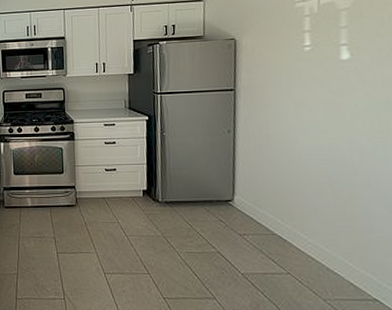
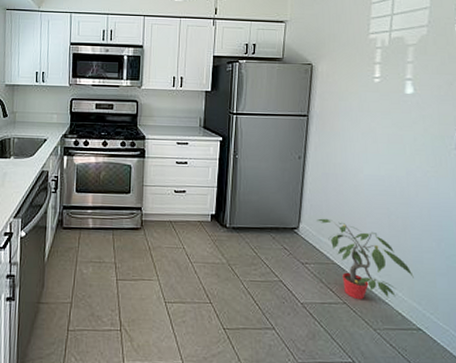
potted plant: none [252,190,365,270] -> present [317,218,414,300]

